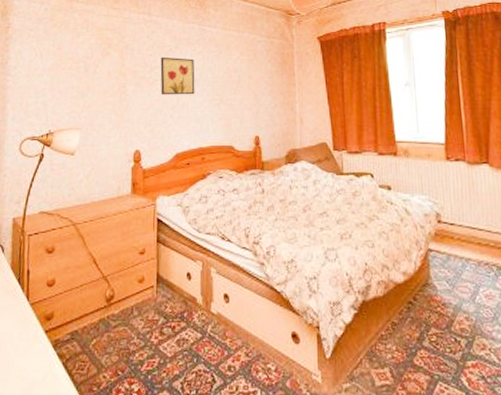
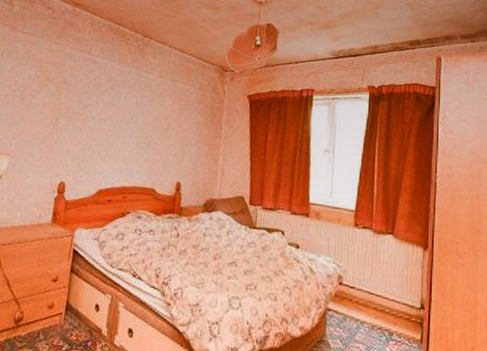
wall art: present [160,57,195,96] -> none [91,95,128,136]

